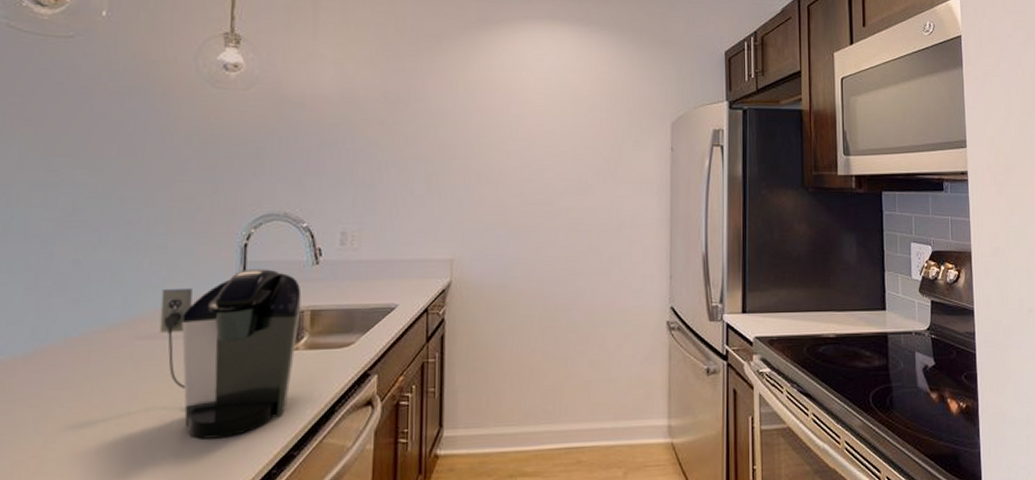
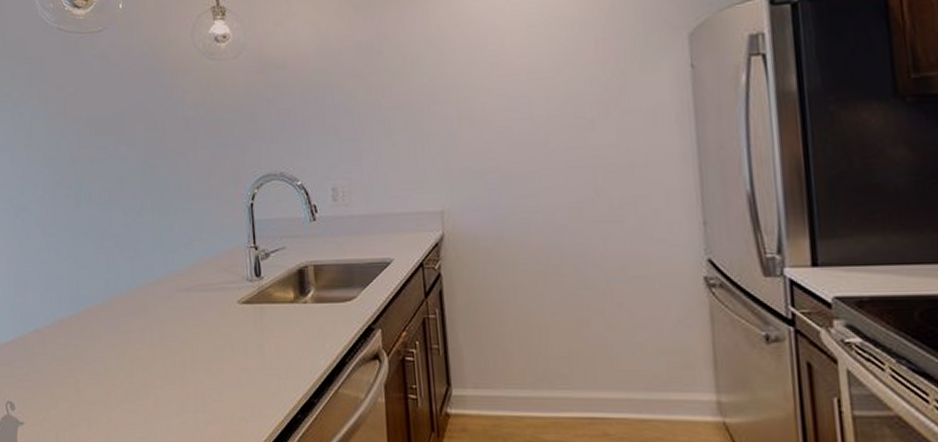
coffee maker: present [159,269,302,439] -> none [191,226,305,382]

